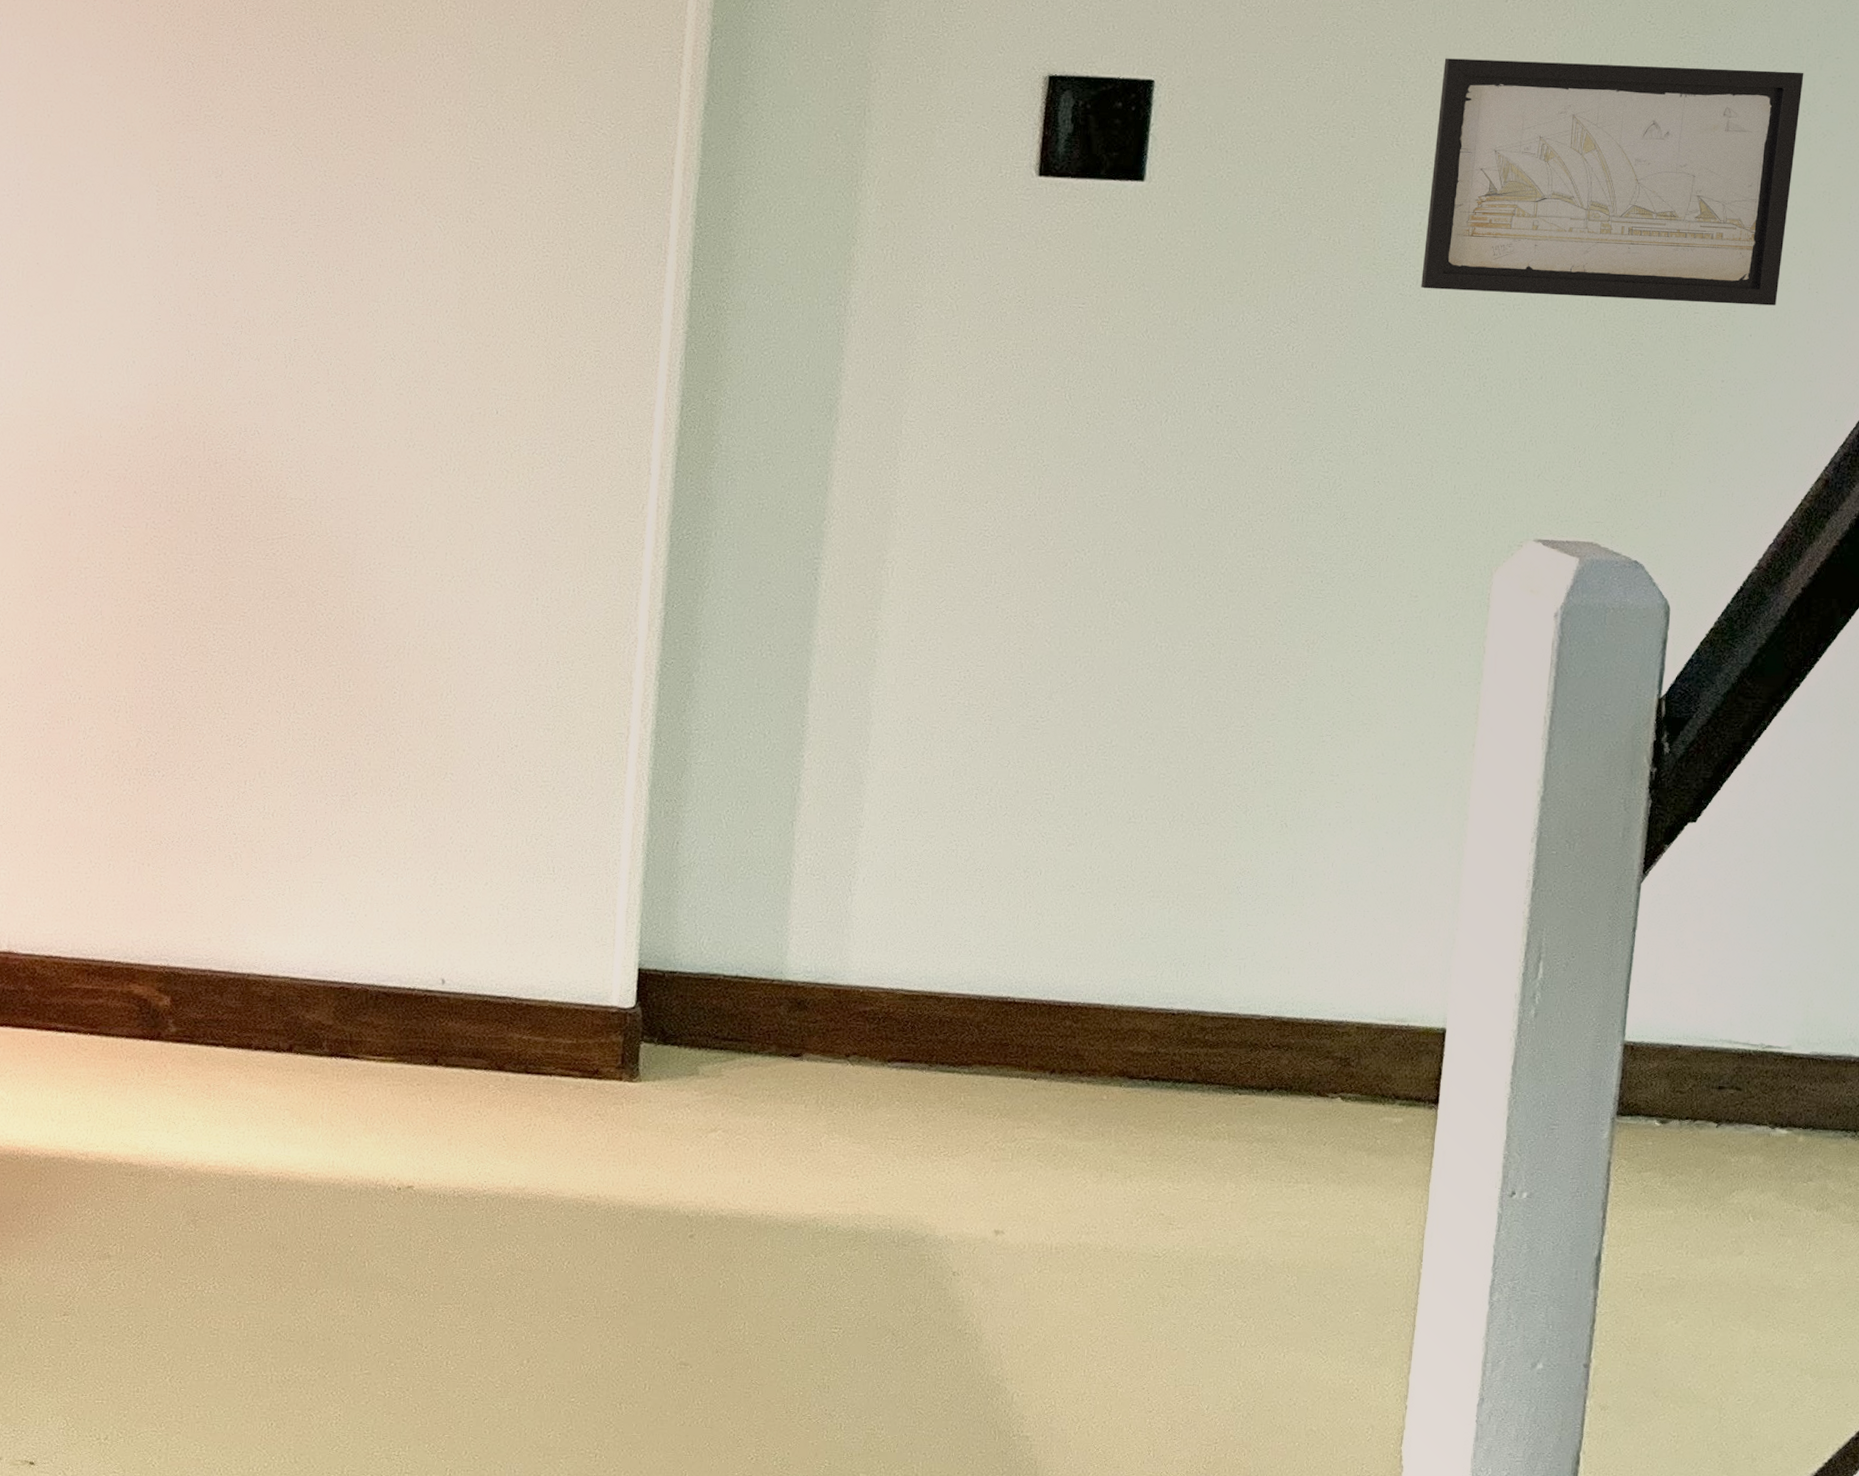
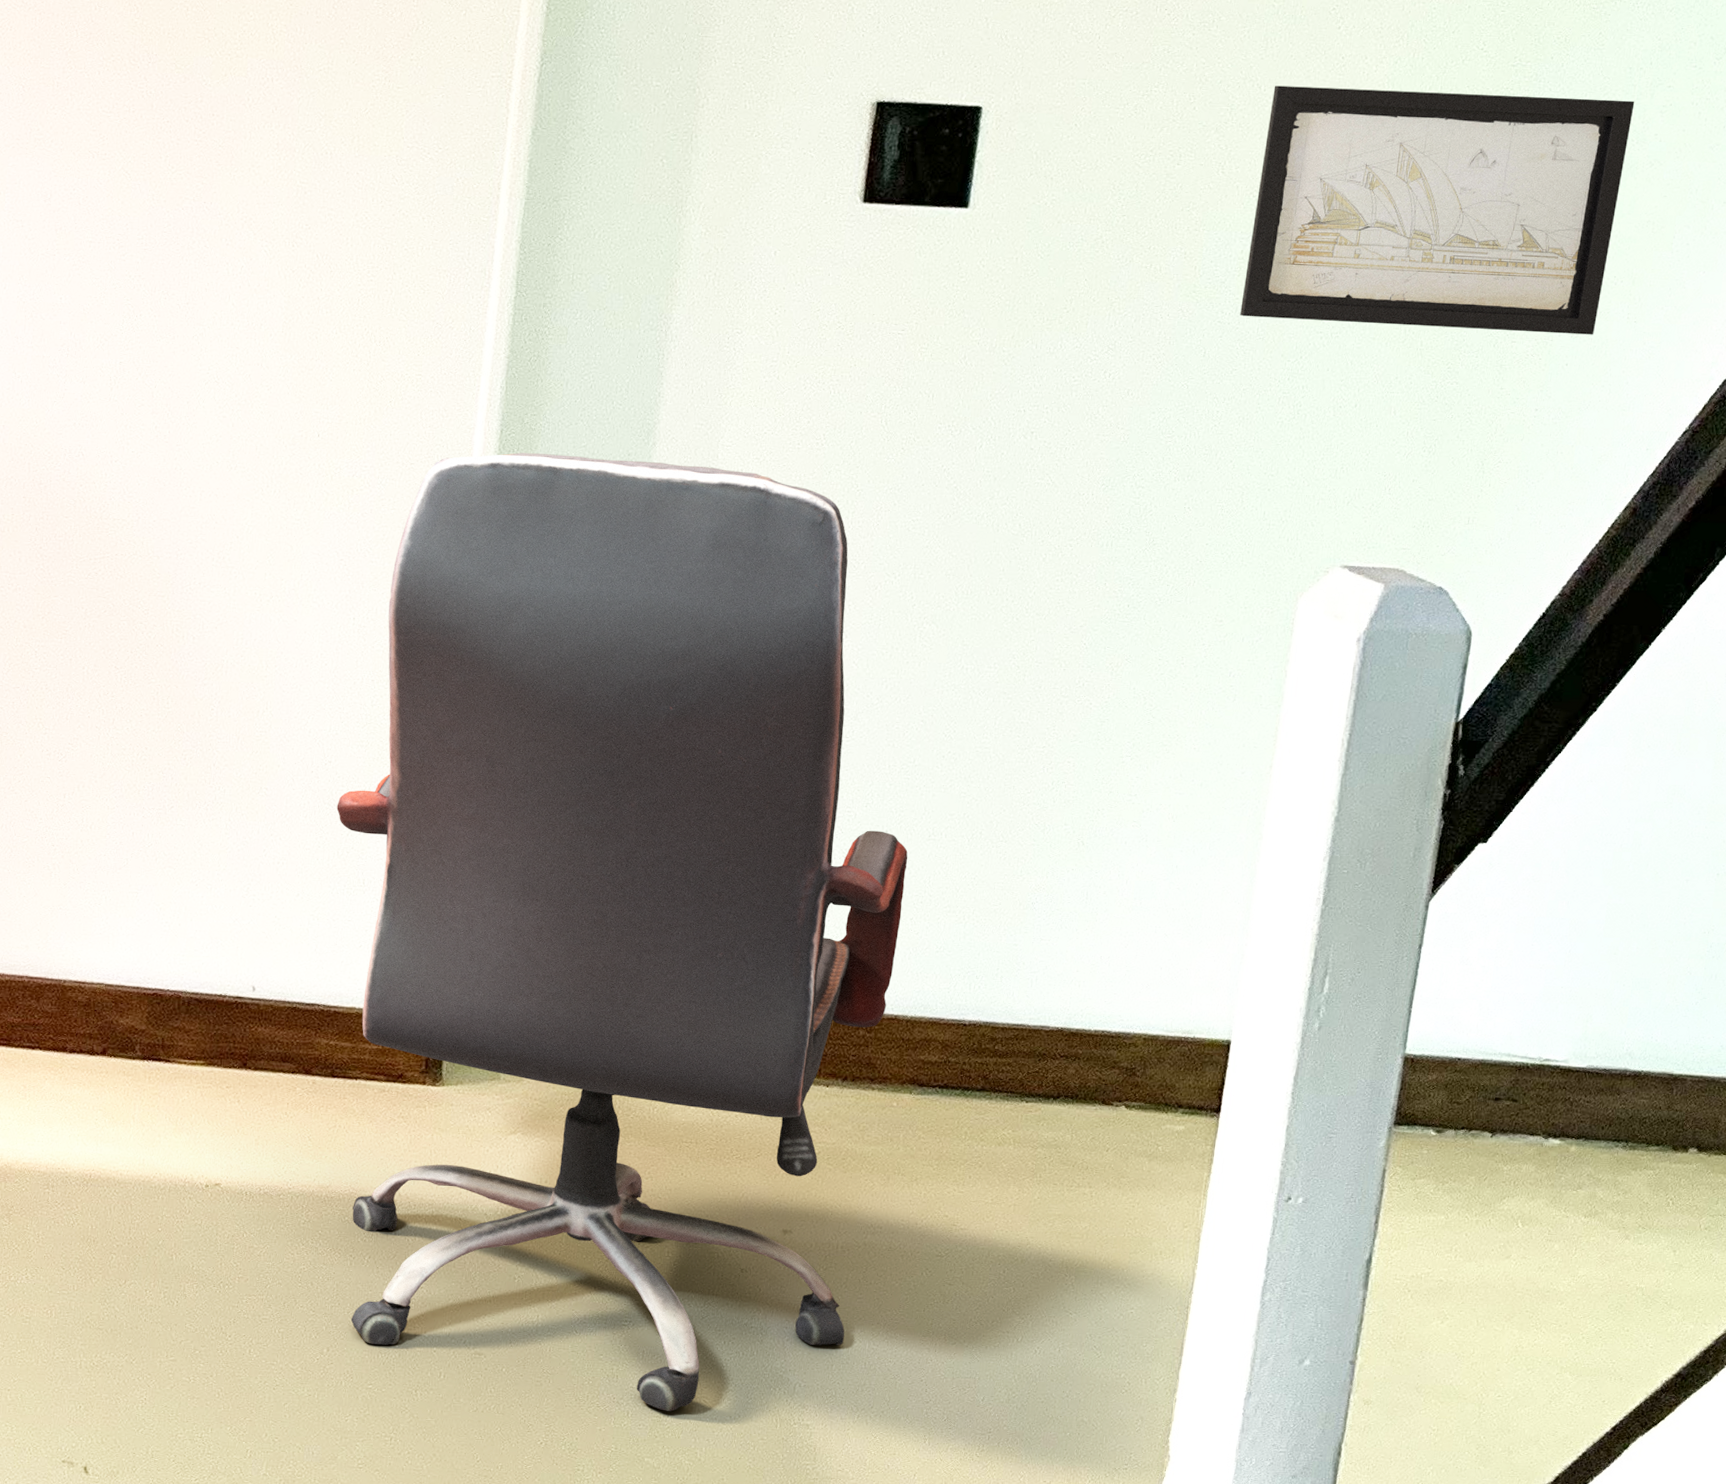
office chair: none [524,429,1109,1424] -> present [336,452,908,1411]

